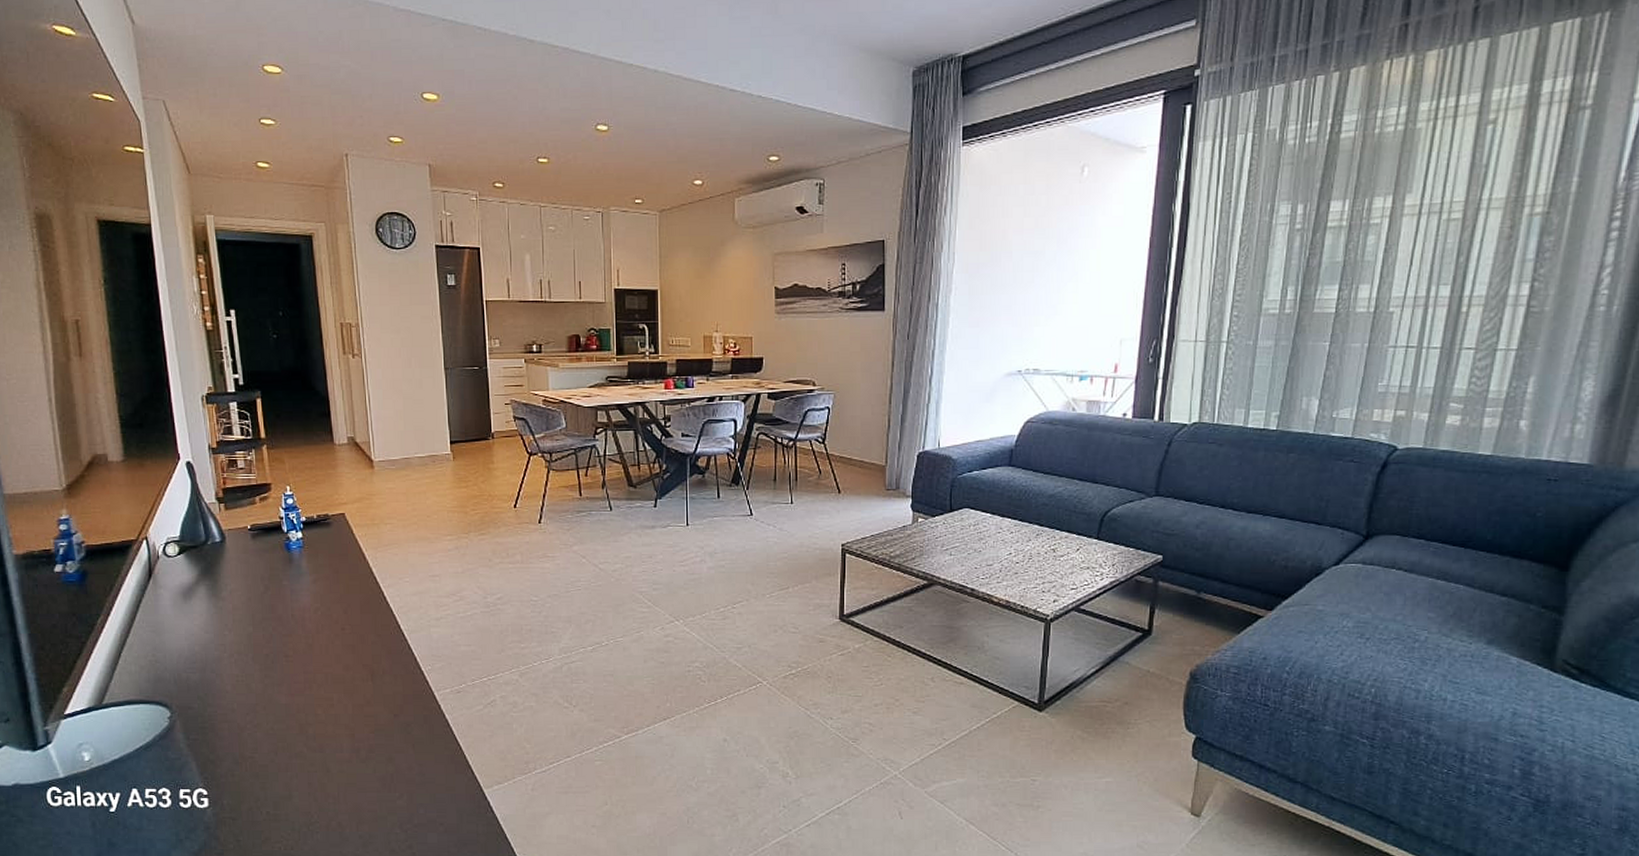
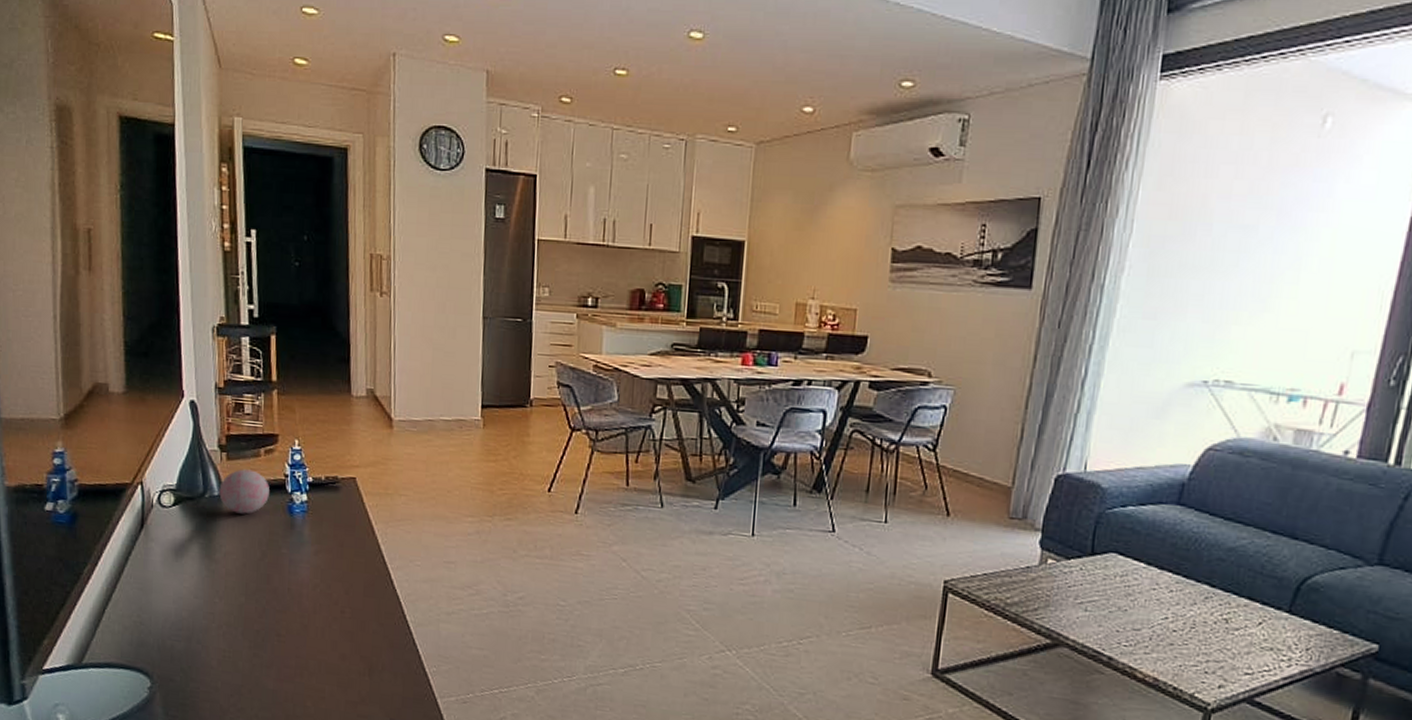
decorative ball: none [220,516,267,555] -> present [219,469,269,514]

